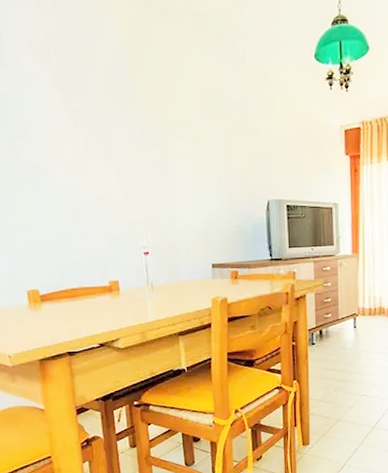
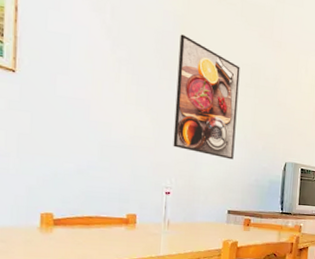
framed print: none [132,69,210,206] -> present [173,34,240,160]

